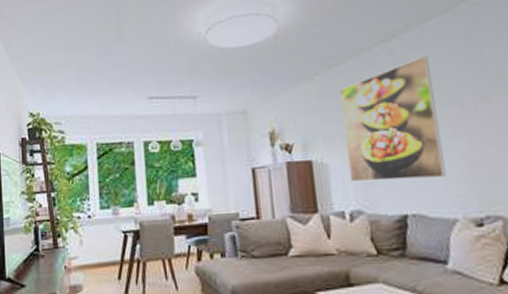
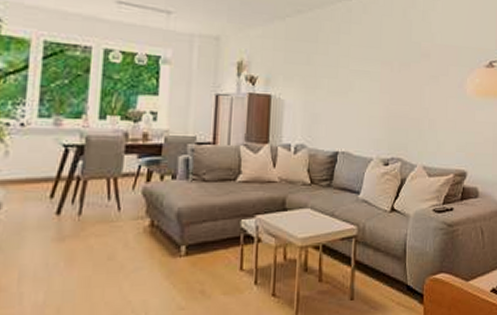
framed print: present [340,55,446,182] -> none [301,19,375,124]

